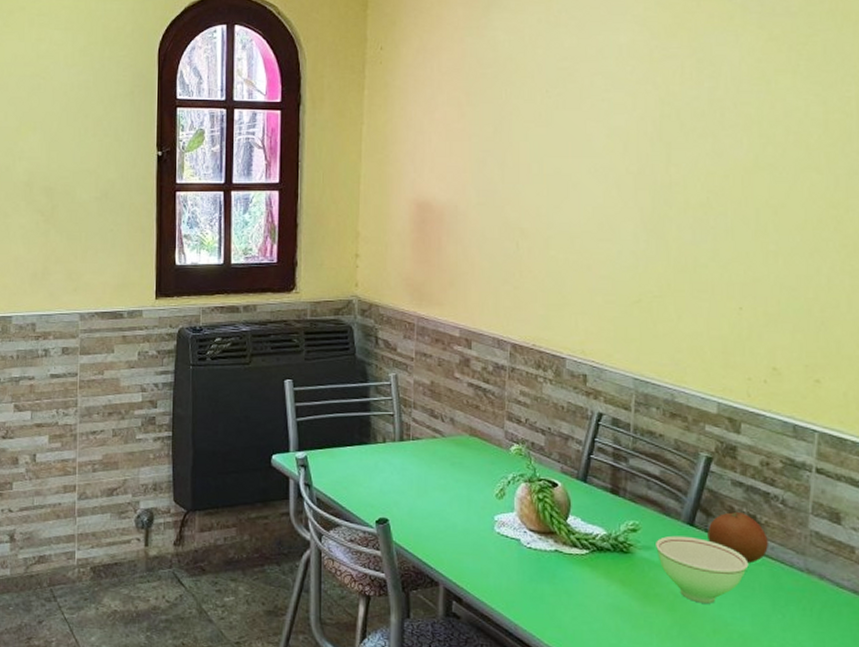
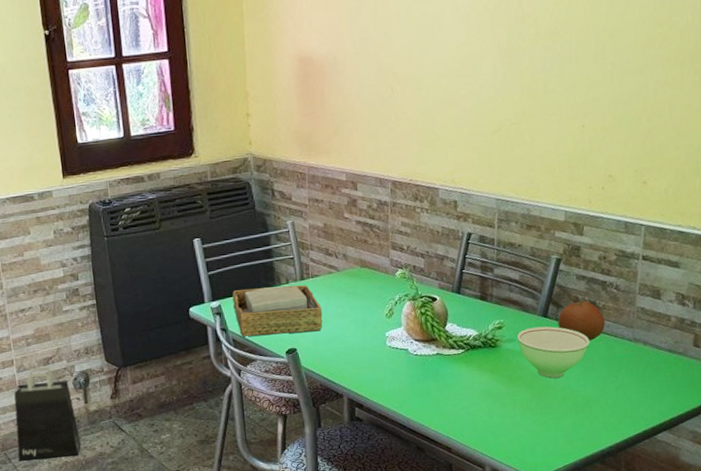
shopping bag: none [65,497,135,605] -> present [14,367,81,461]
napkin holder: none [321,441,421,503] -> present [232,284,323,337]

